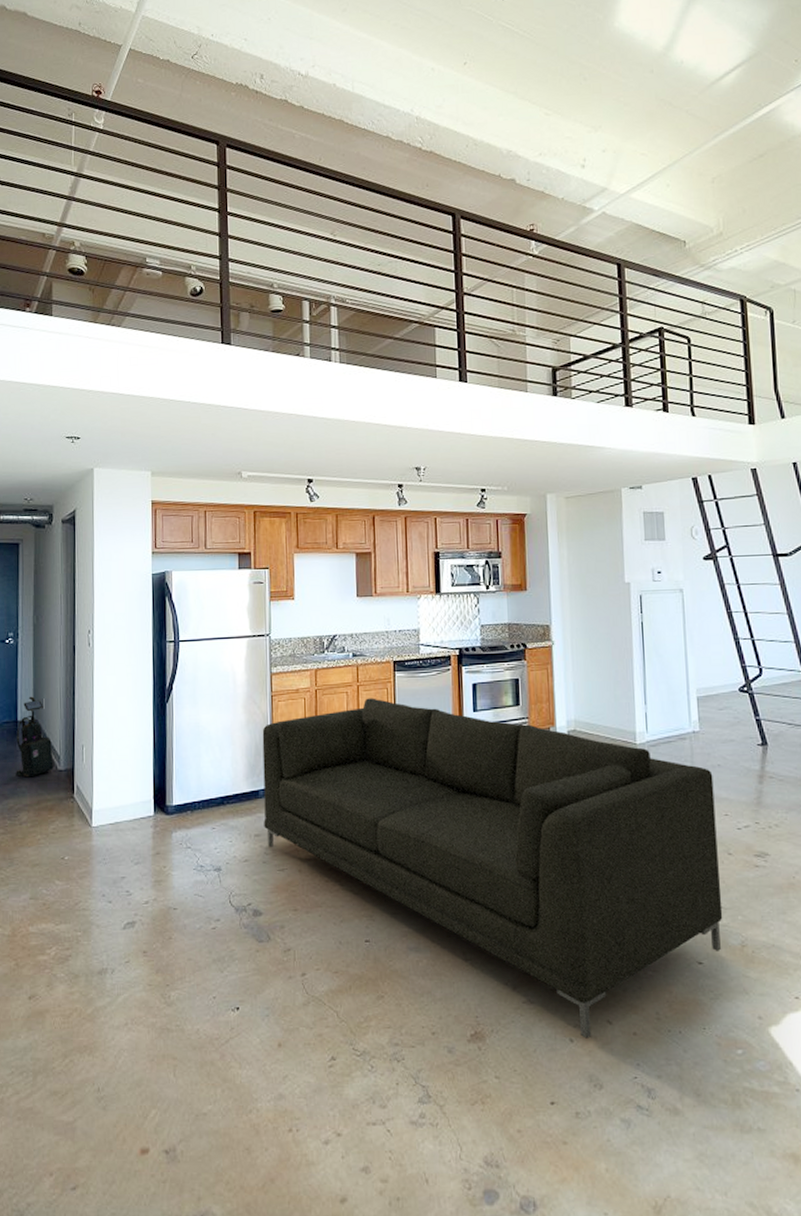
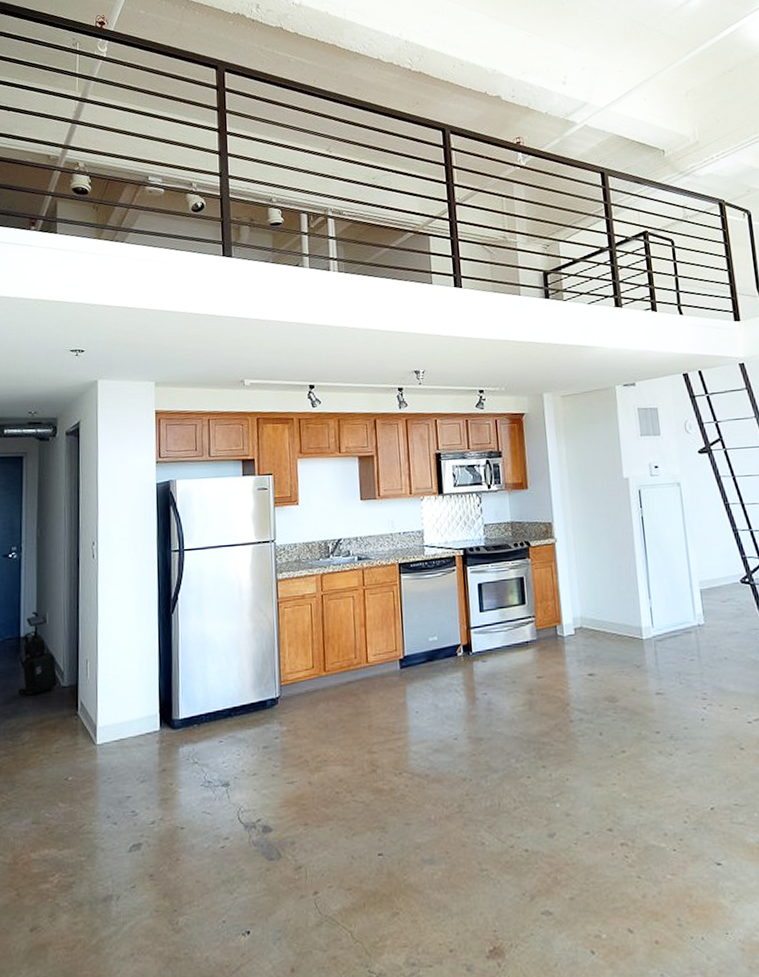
sofa: present [262,698,723,1039] -> none [269,601,739,950]

